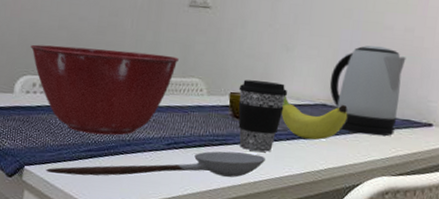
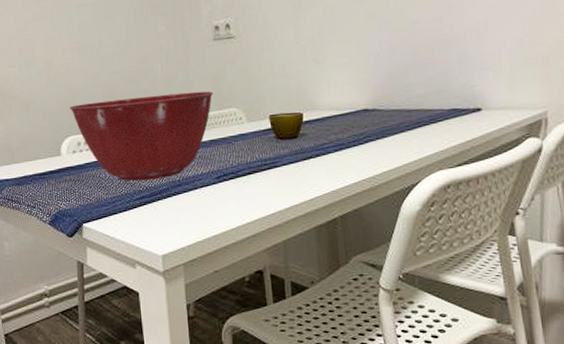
spoon: present [46,151,266,178] -> none [104,171,318,227]
coffee cup: present [238,80,288,152] -> none [277,97,327,169]
fruit: present [281,95,348,140] -> none [323,105,392,147]
kettle: present [329,45,406,137] -> none [366,41,444,132]

